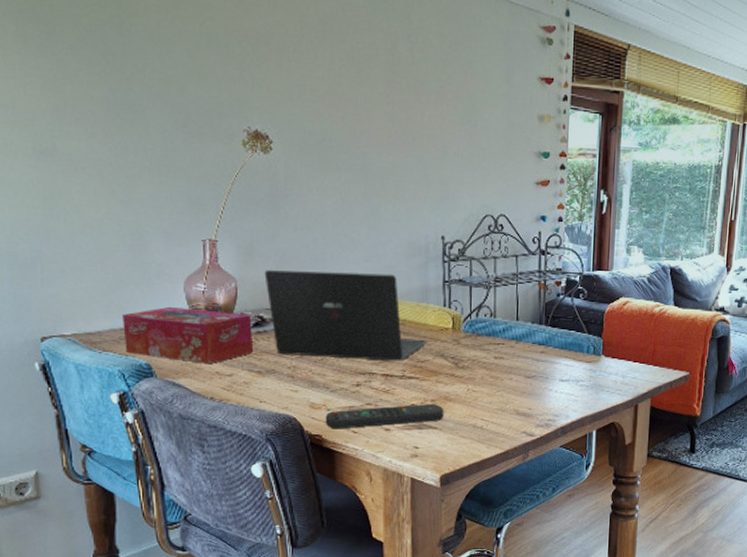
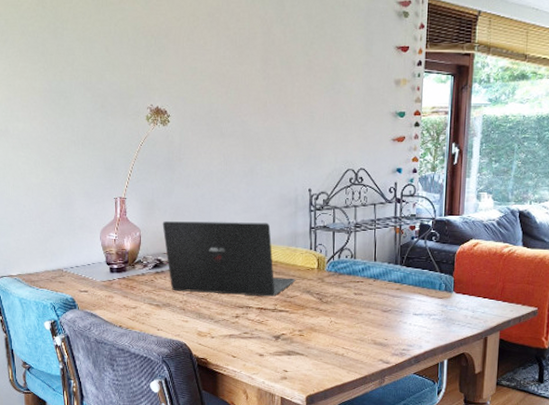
tissue box: present [122,306,254,365] -> none [54,252,153,299]
remote control: present [325,404,444,429] -> none [210,334,310,354]

